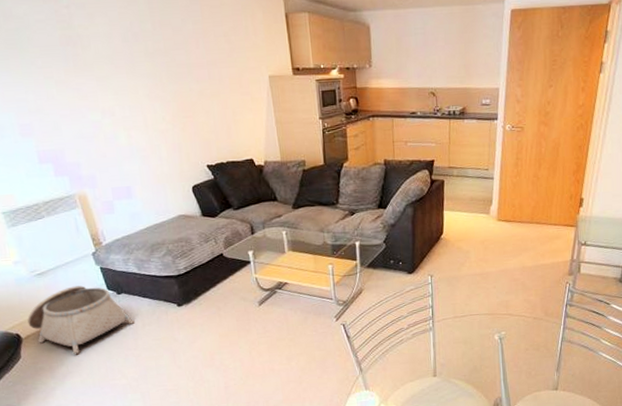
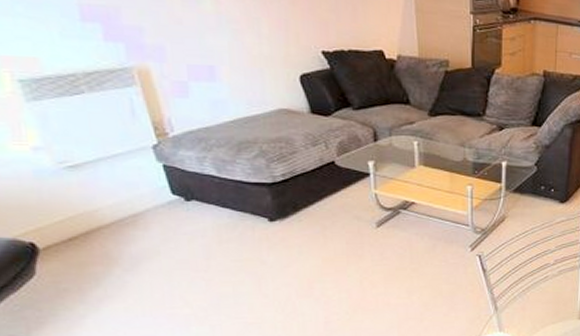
basket: present [27,285,134,354] -> none [49,186,206,273]

